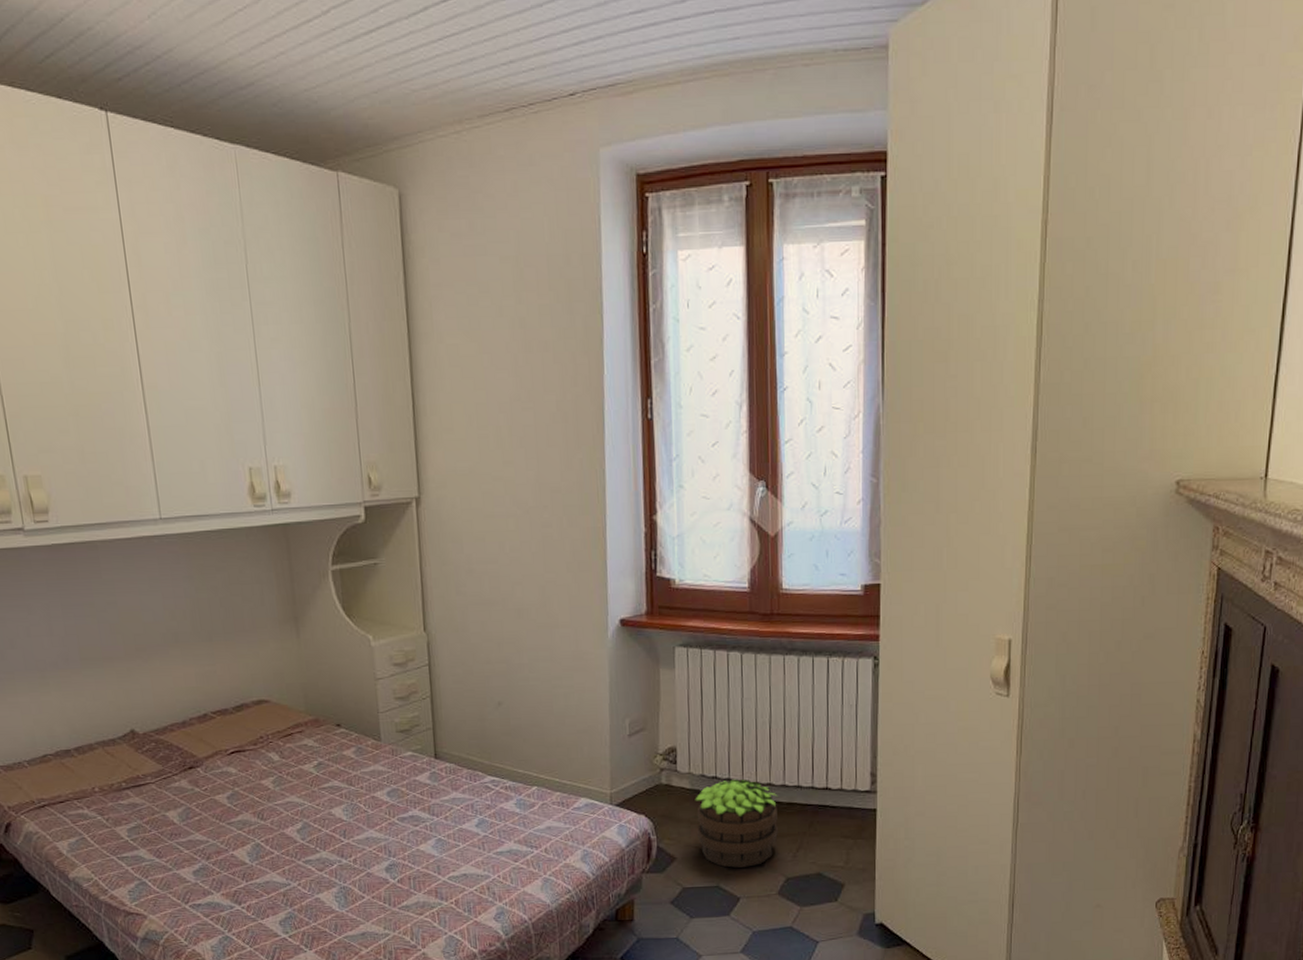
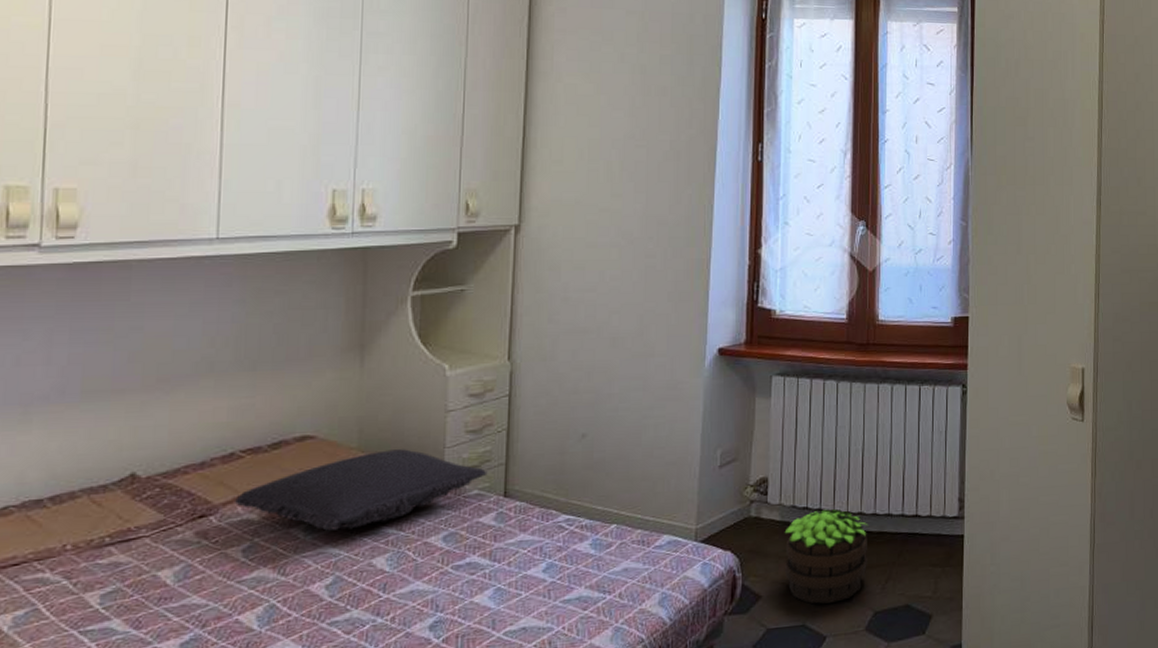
pillow: none [214,713,418,783] -> present [235,449,488,531]

